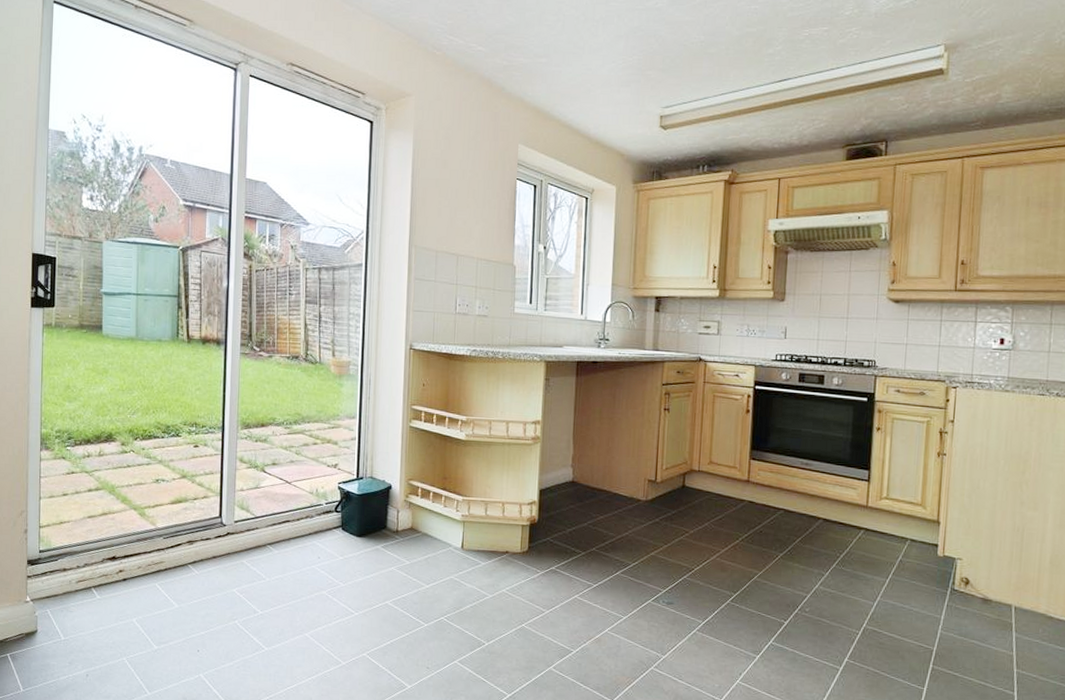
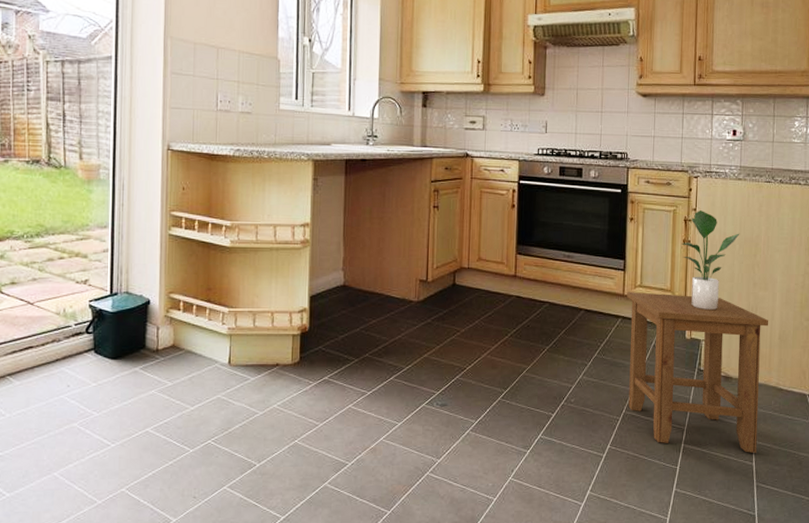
stool: none [869,503,1039,682] -> present [626,292,769,453]
potted plant: none [936,422,1006,529] -> present [682,210,740,311]

